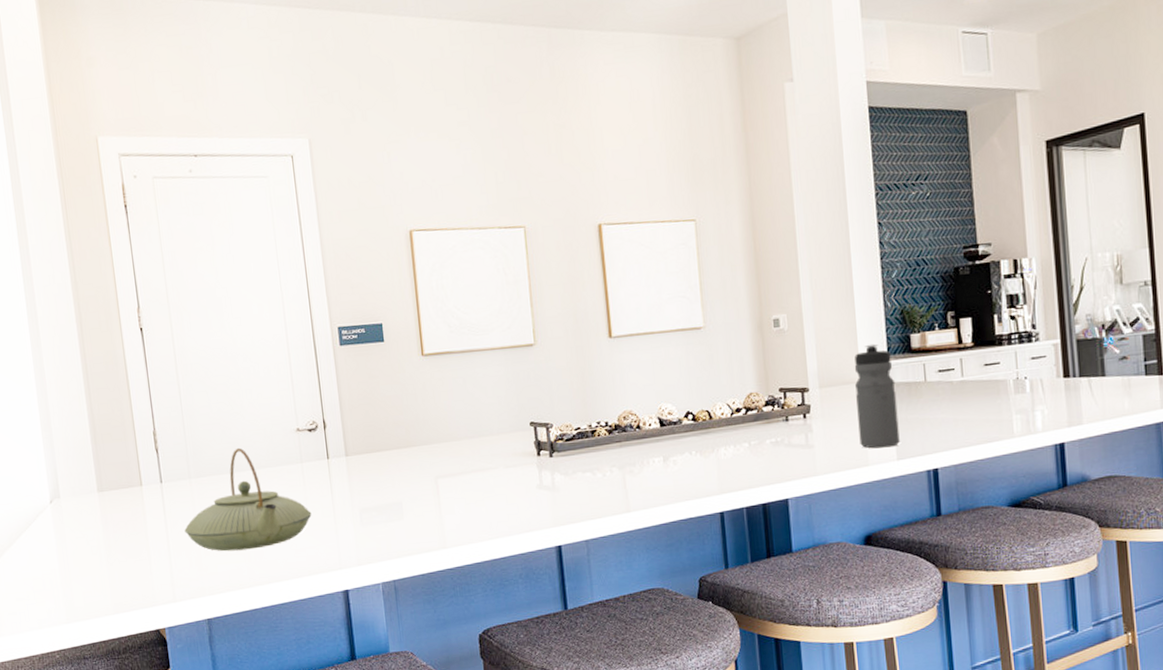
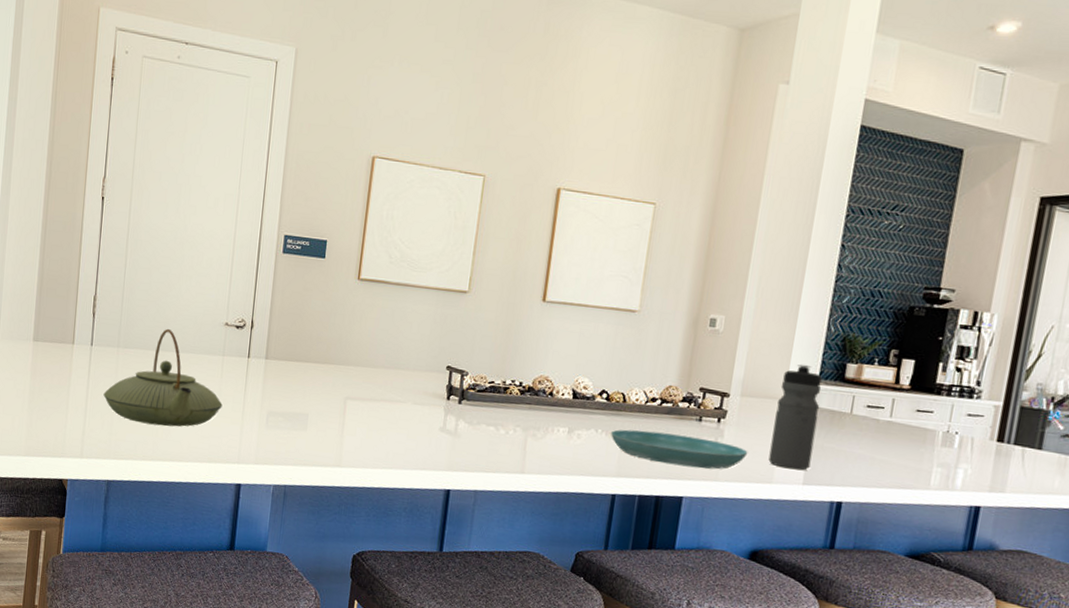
saucer: none [704,436,839,471] -> present [610,429,748,470]

